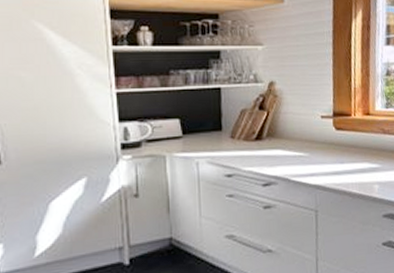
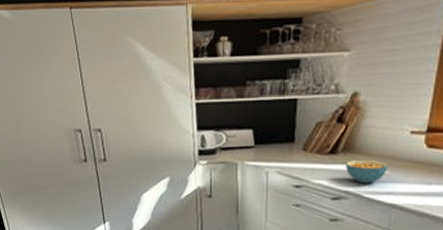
cereal bowl: none [271,143,308,168] -> present [346,159,389,184]

